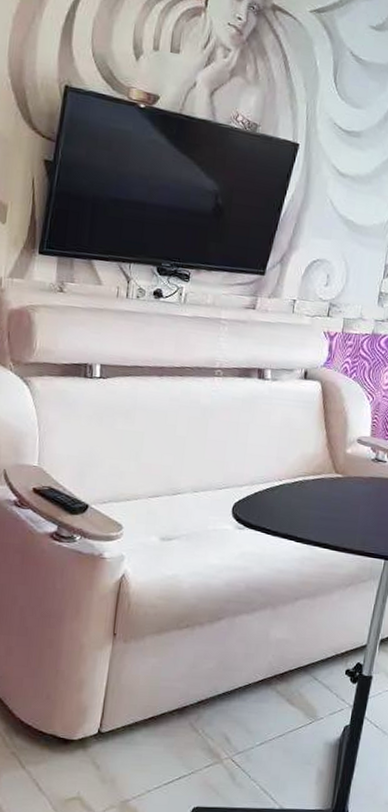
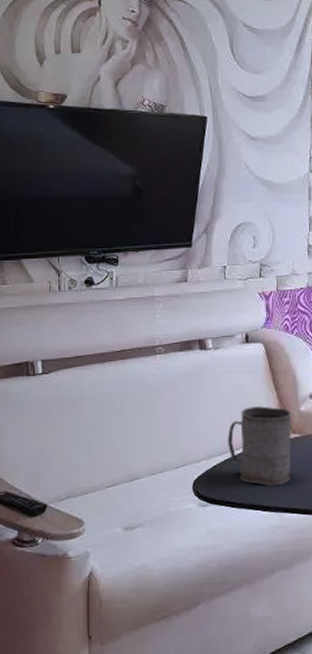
mug: none [271,441,338,520] -> present [228,406,292,486]

